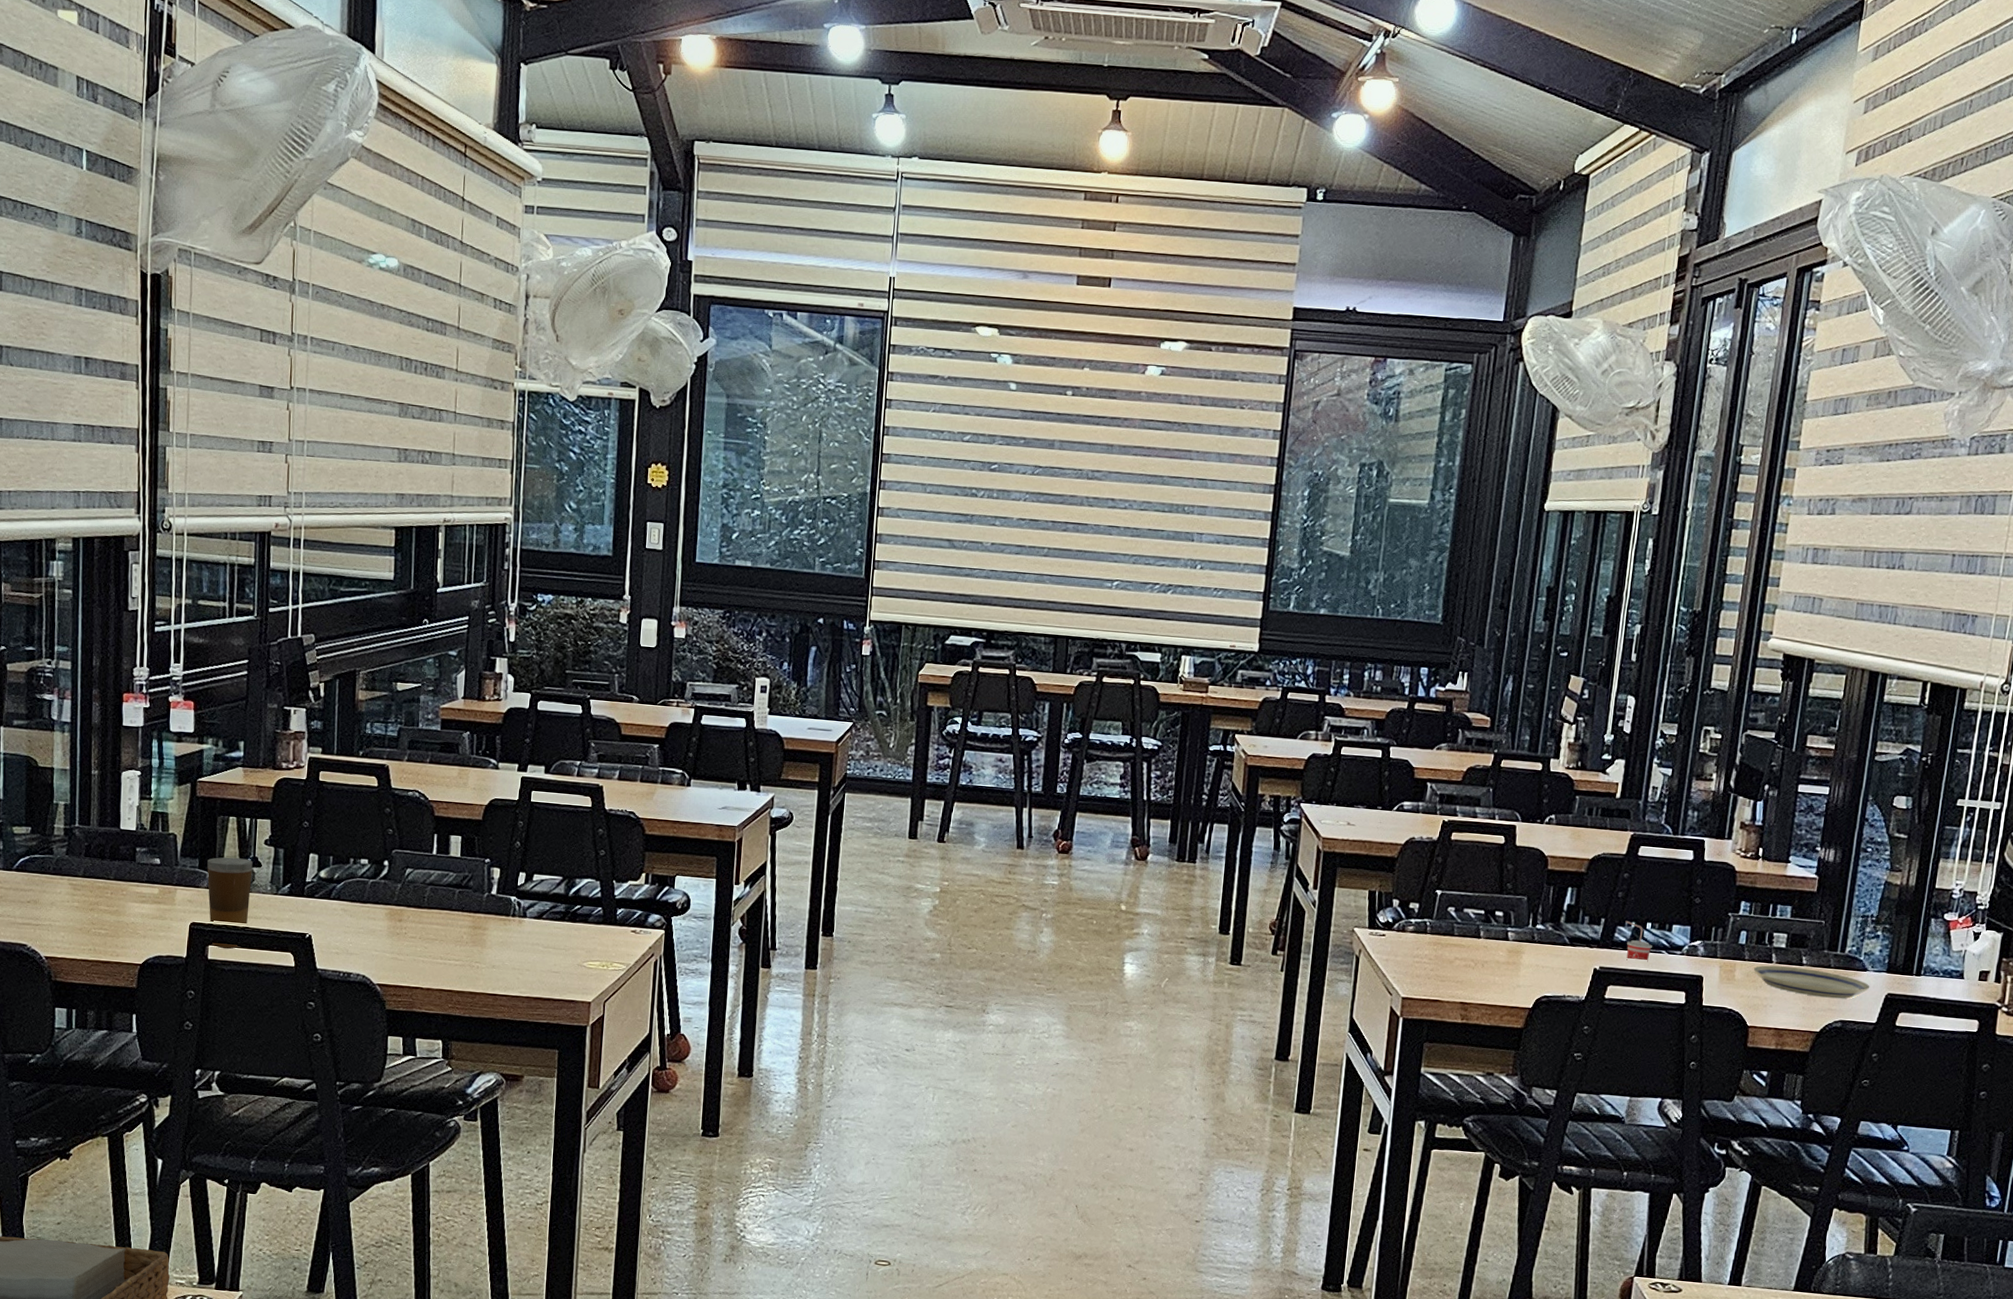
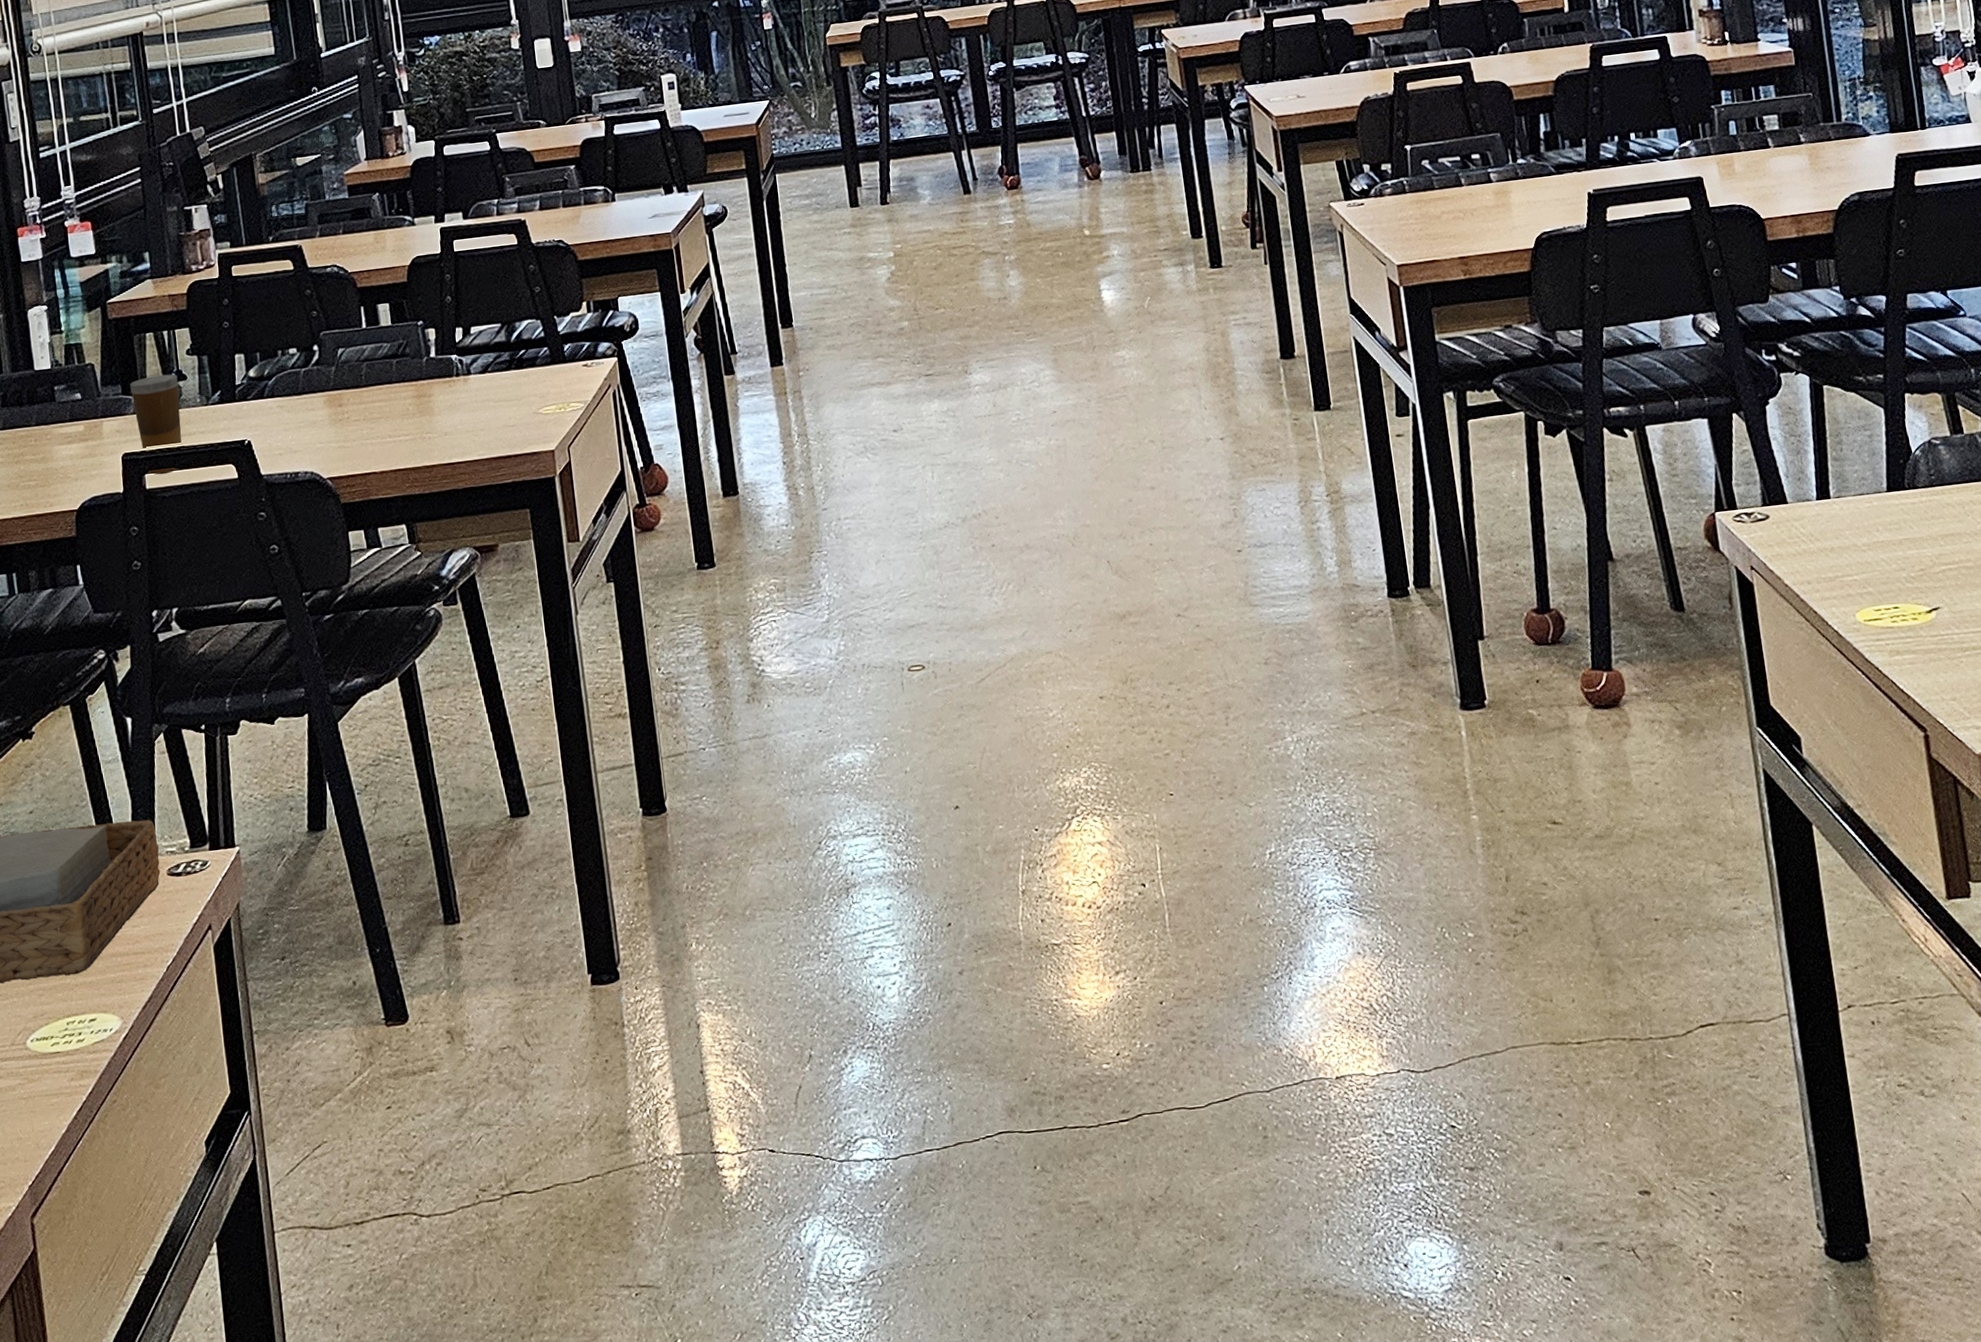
beverage cup: present [1625,920,1652,962] -> none [1607,135,1642,177]
plate: present [1754,965,1870,999] -> none [1753,145,1878,174]

